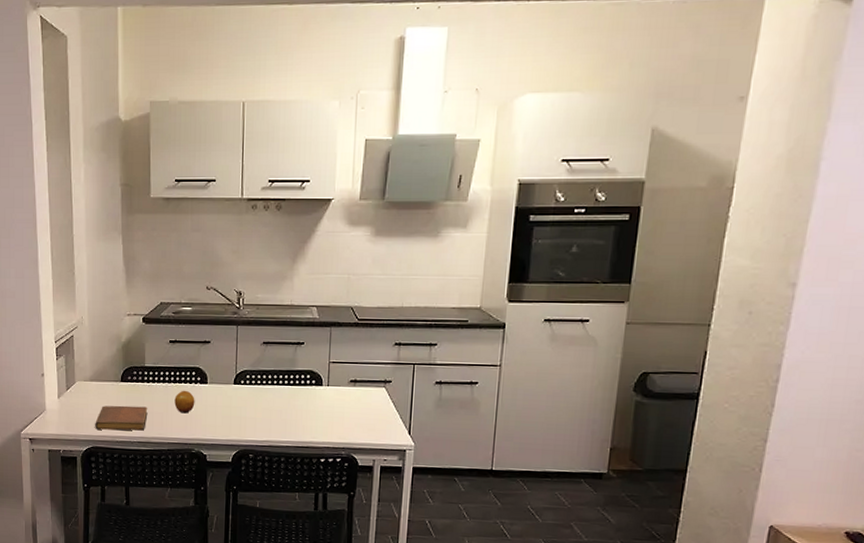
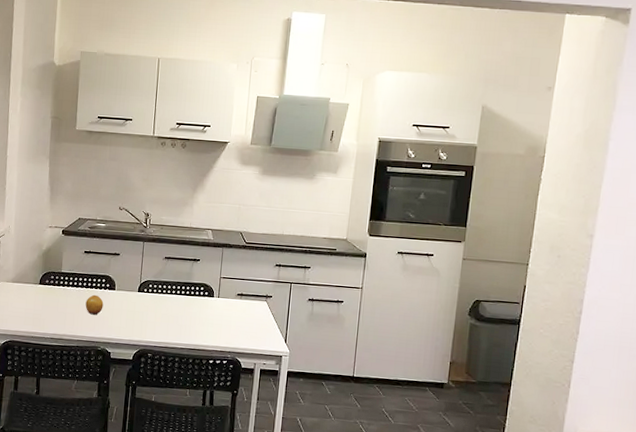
notebook: present [95,405,148,431] -> none [13,304,62,328]

